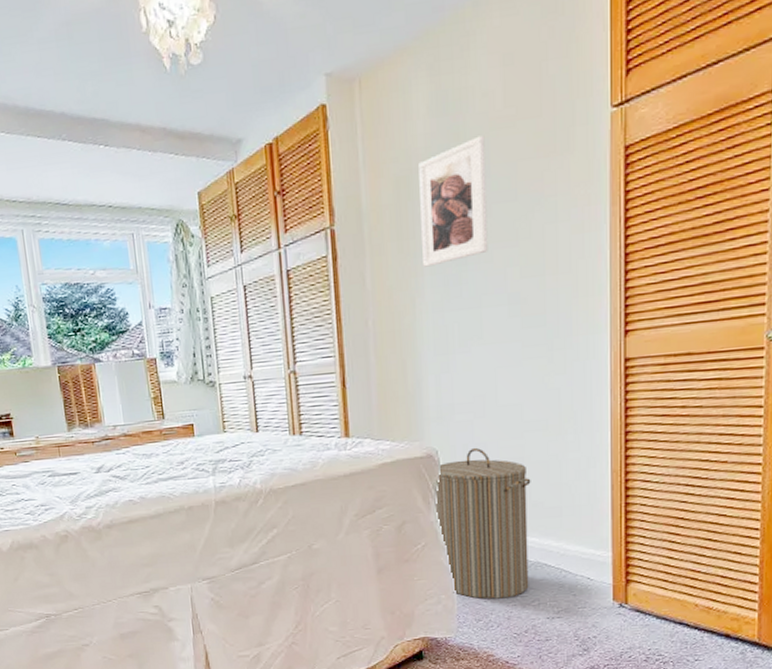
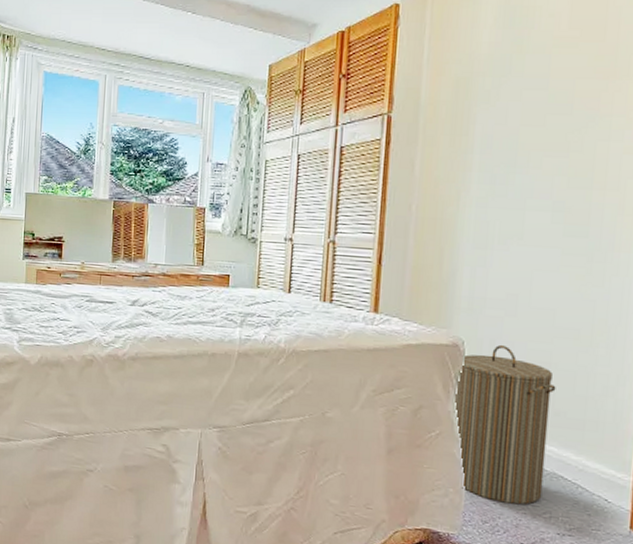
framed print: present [418,135,488,267] -> none [472,51,547,164]

